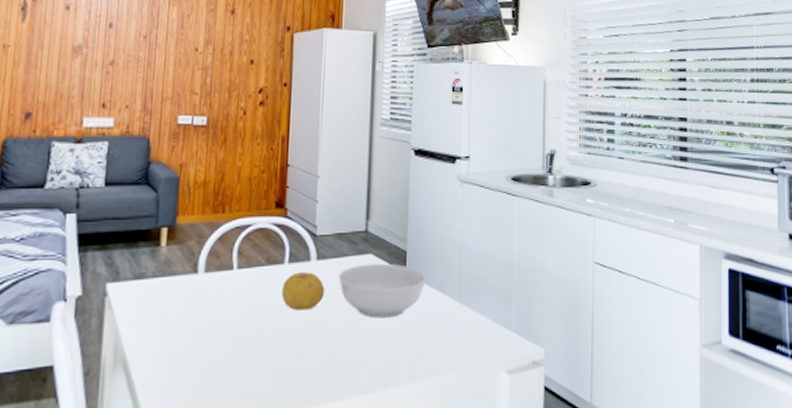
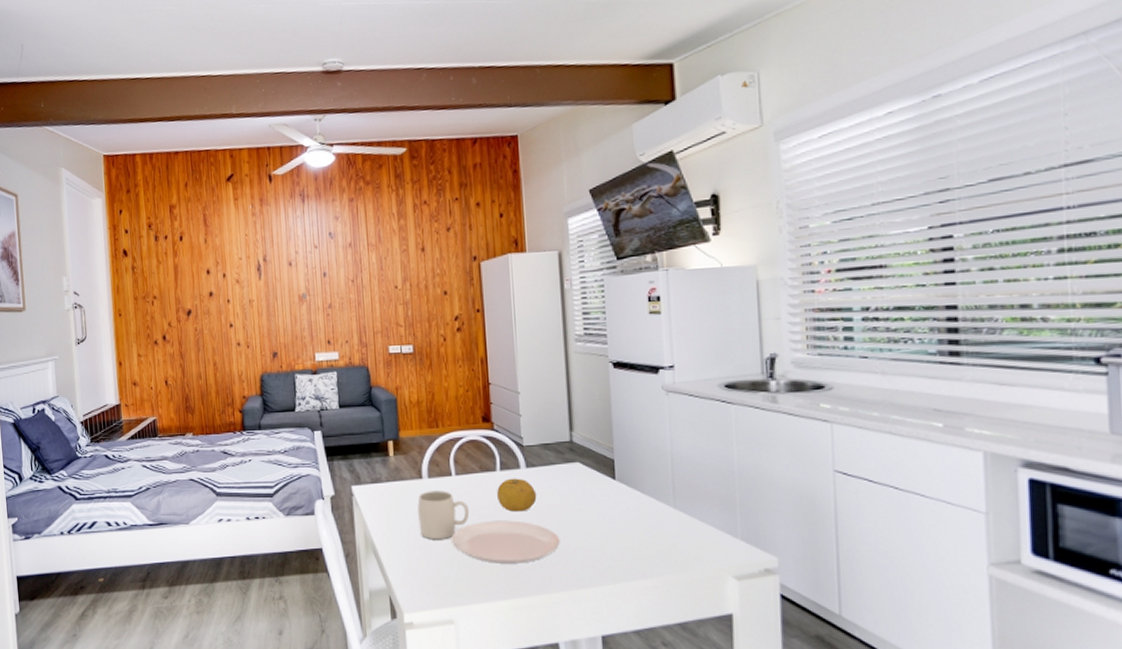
mug: none [186,287,249,348] -> present [417,490,470,540]
plate: none [223,320,344,372] -> present [452,520,560,564]
bowl: present [338,263,426,318] -> none [548,471,638,521]

